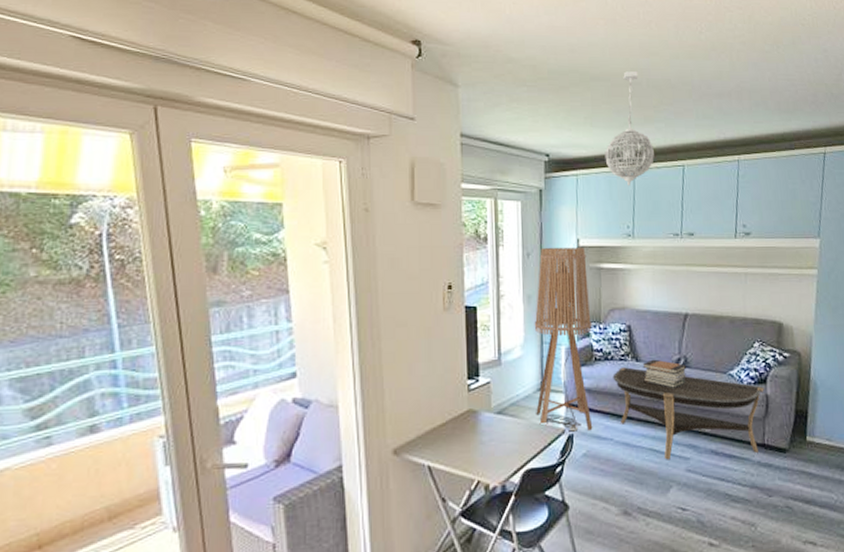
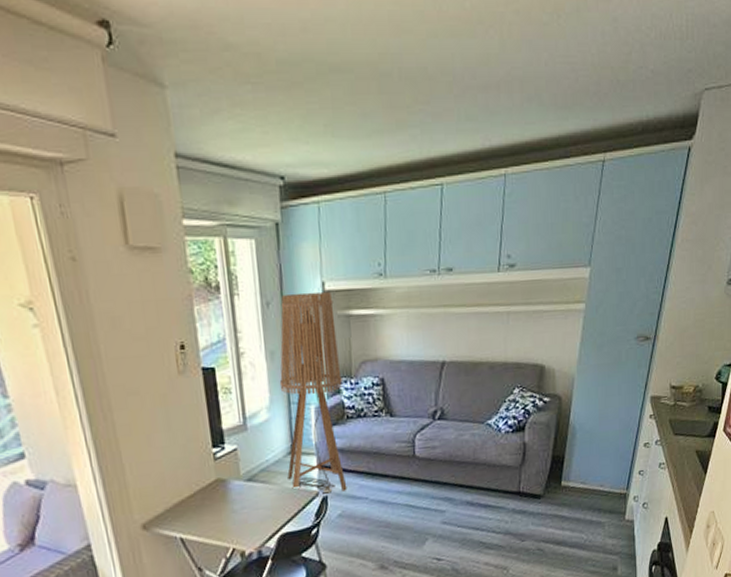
pendant light: present [604,70,654,186] -> none [350,56,408,213]
coffee table: present [612,367,764,460] -> none [366,423,522,515]
book stack: present [642,359,687,388] -> none [397,413,444,442]

